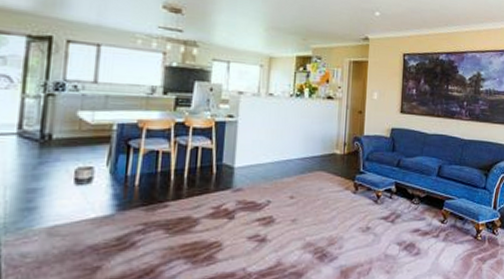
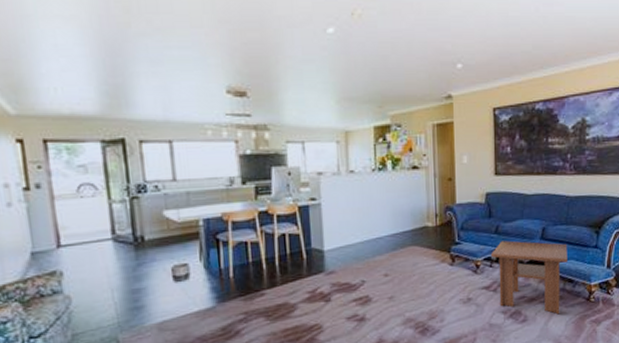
coffee table: none [392,175,460,250] -> present [491,240,568,315]

